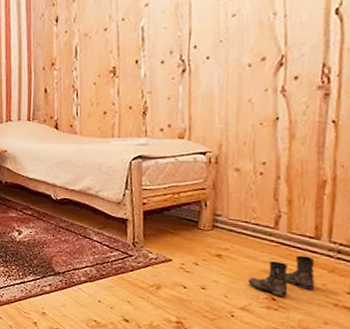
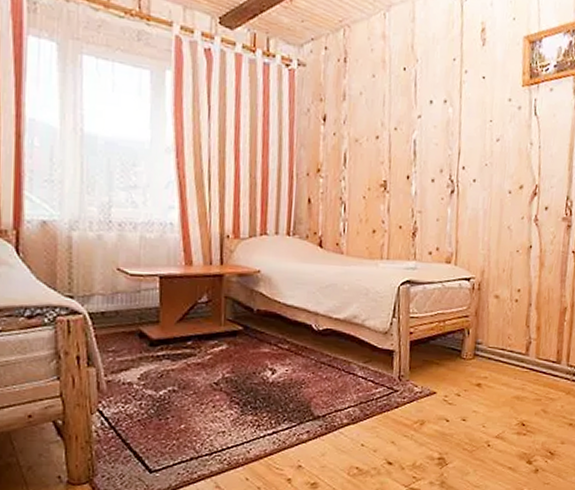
boots: present [248,255,316,297] -> none [503,380,556,421]

